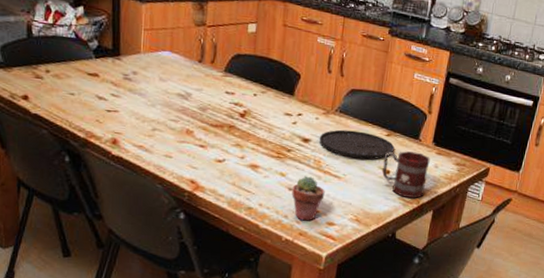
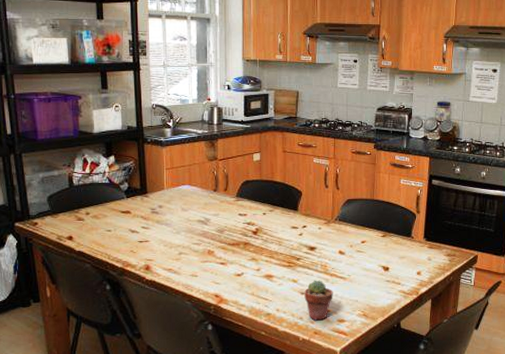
plate: present [318,129,395,160] -> none [323,235,391,260]
mug: present [382,151,430,199] -> none [382,248,423,291]

